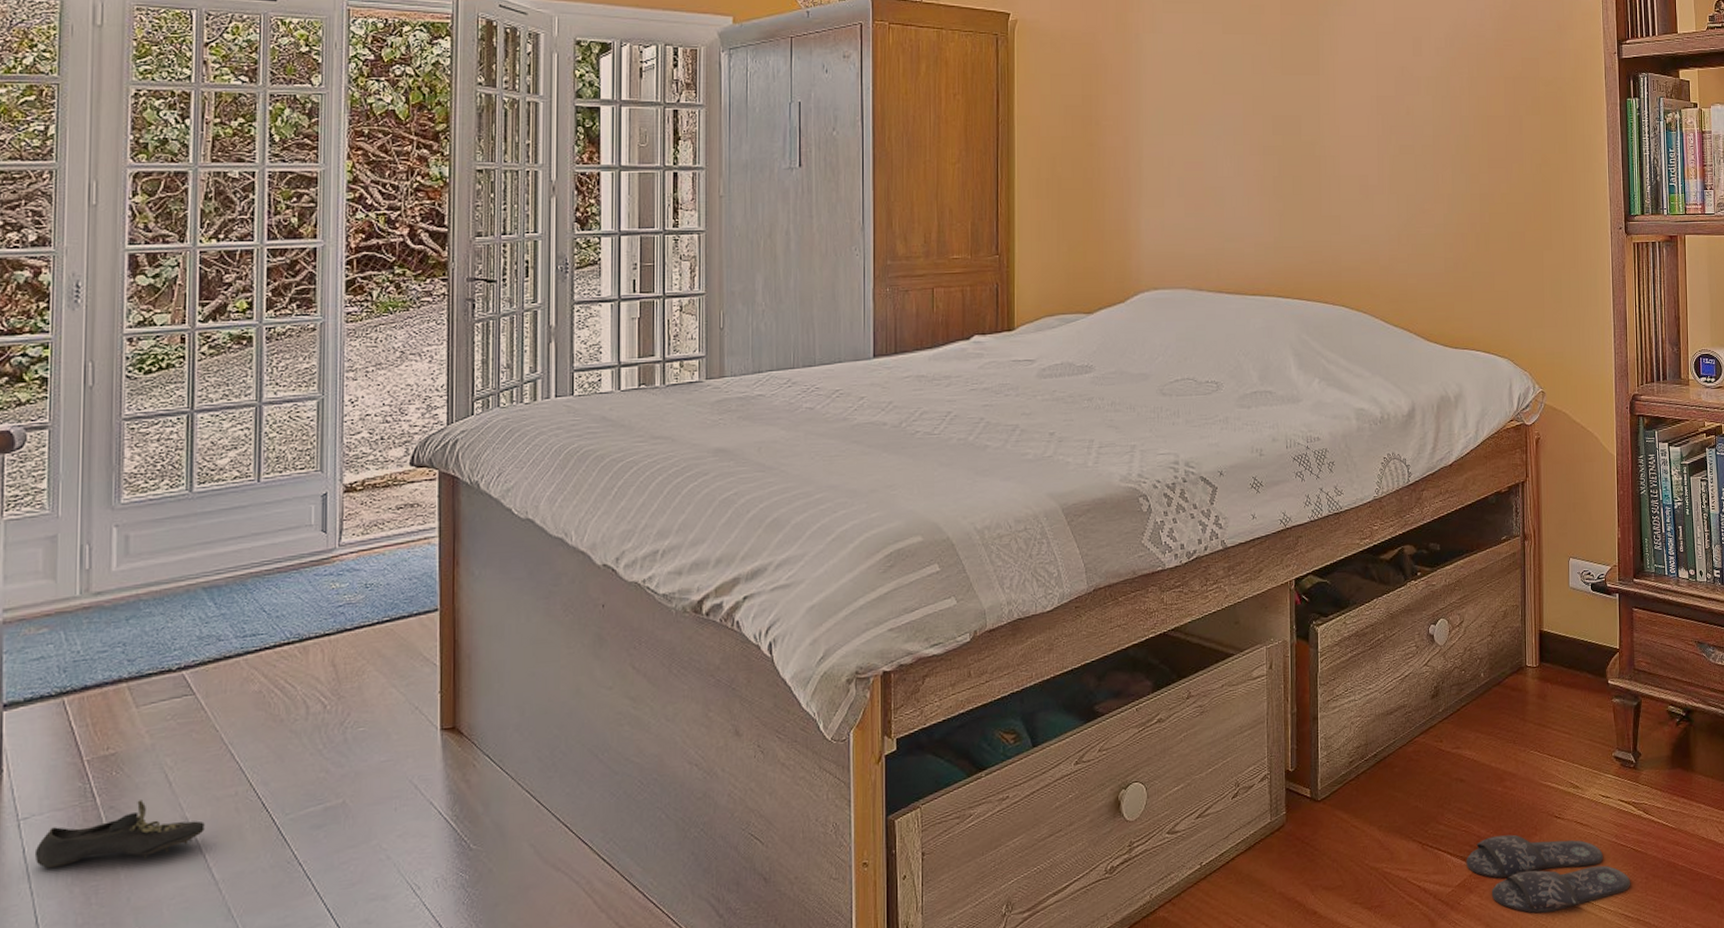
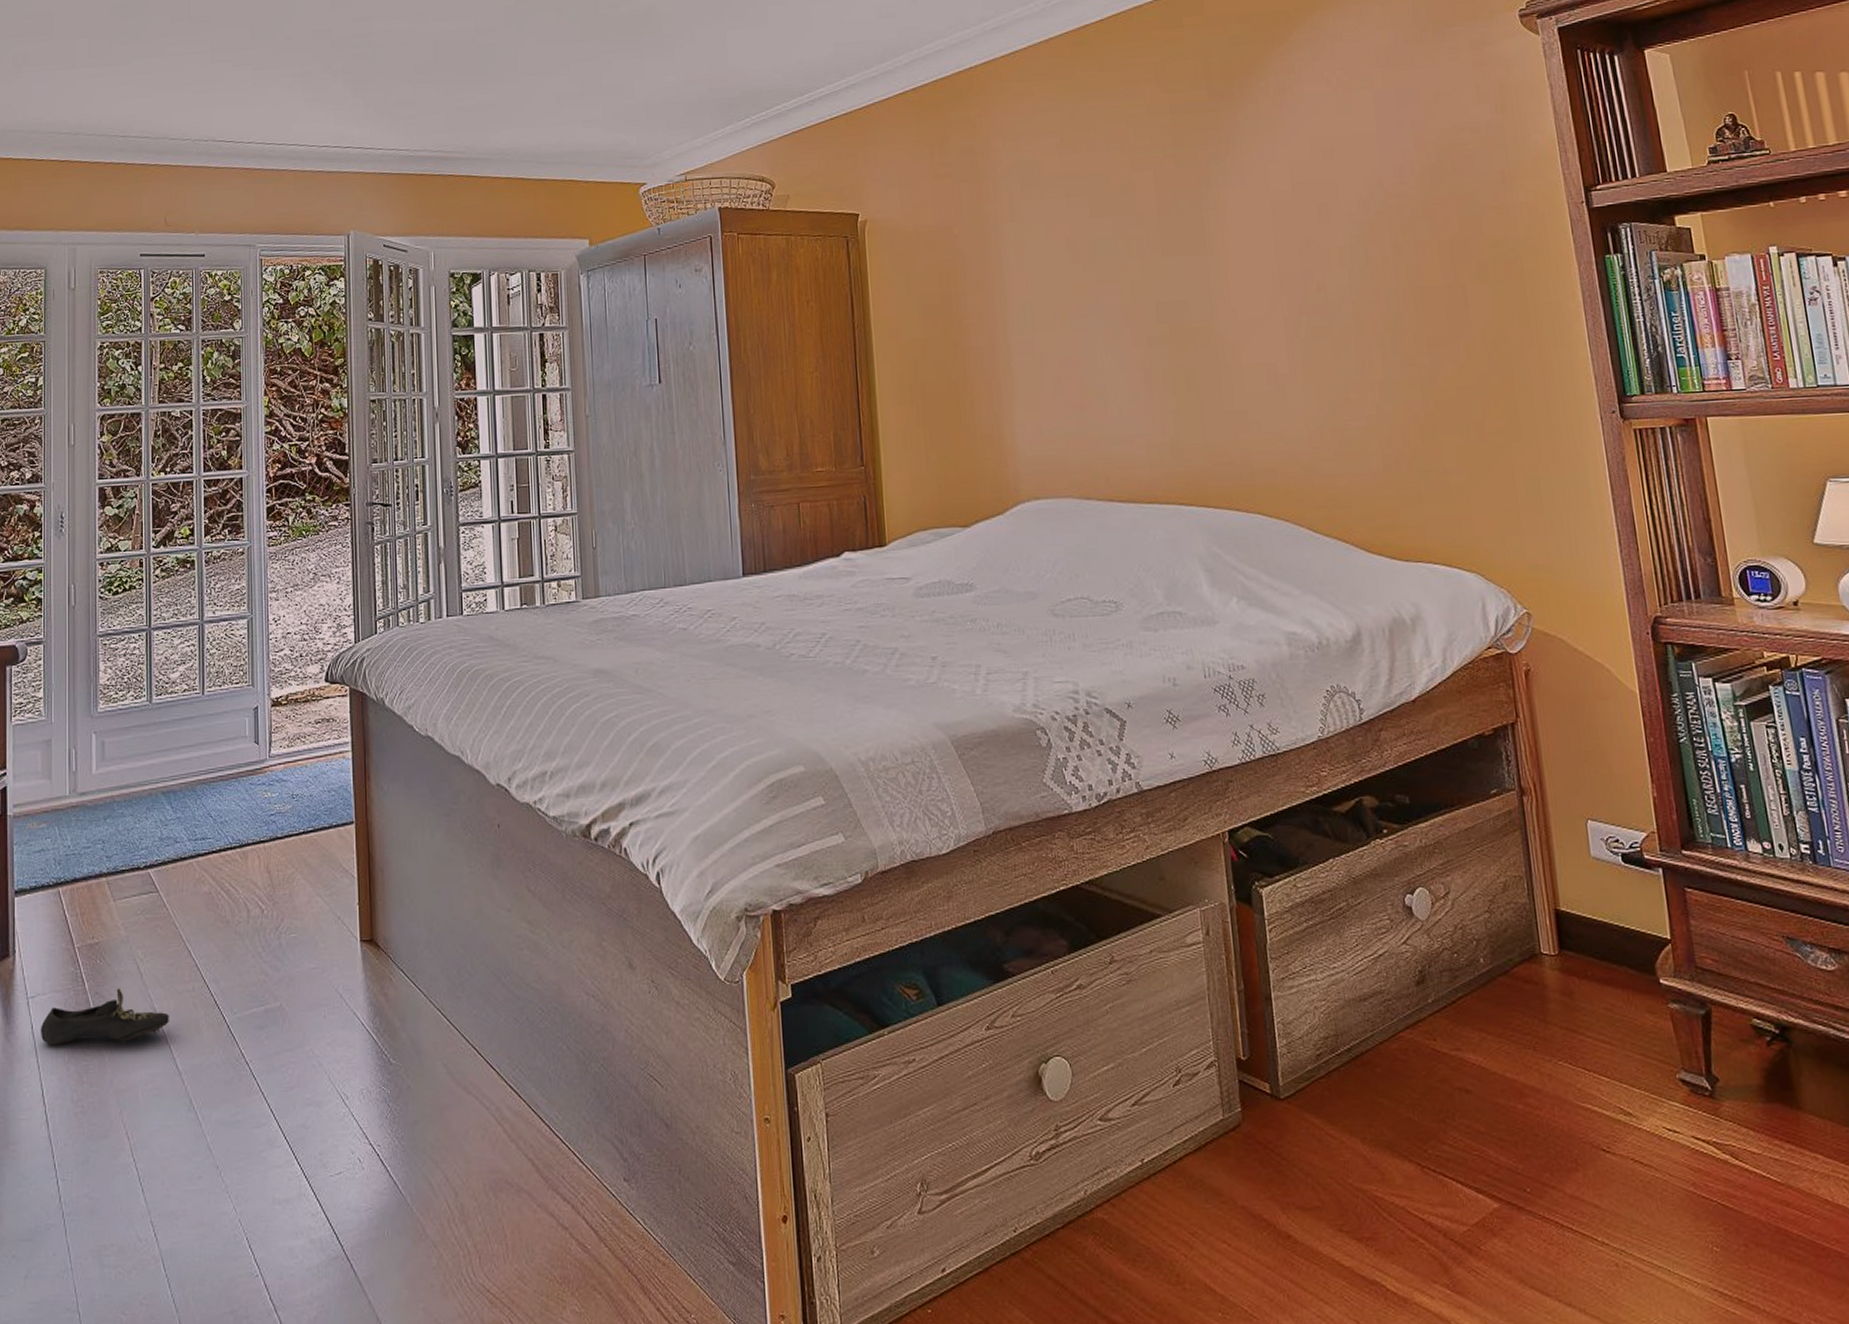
slippers: present [1466,834,1631,913] -> none [1483,1167,1724,1274]

